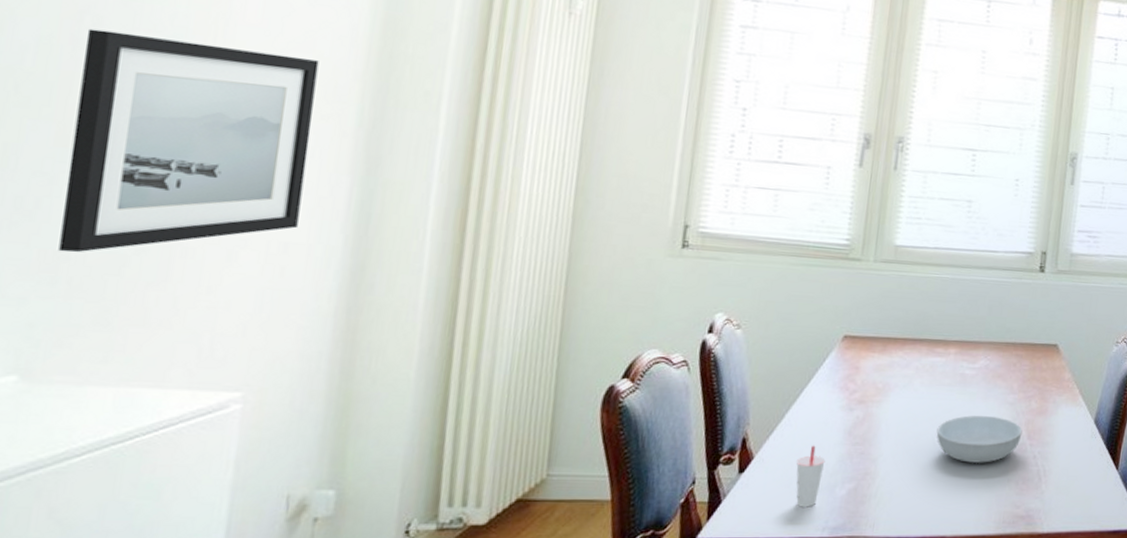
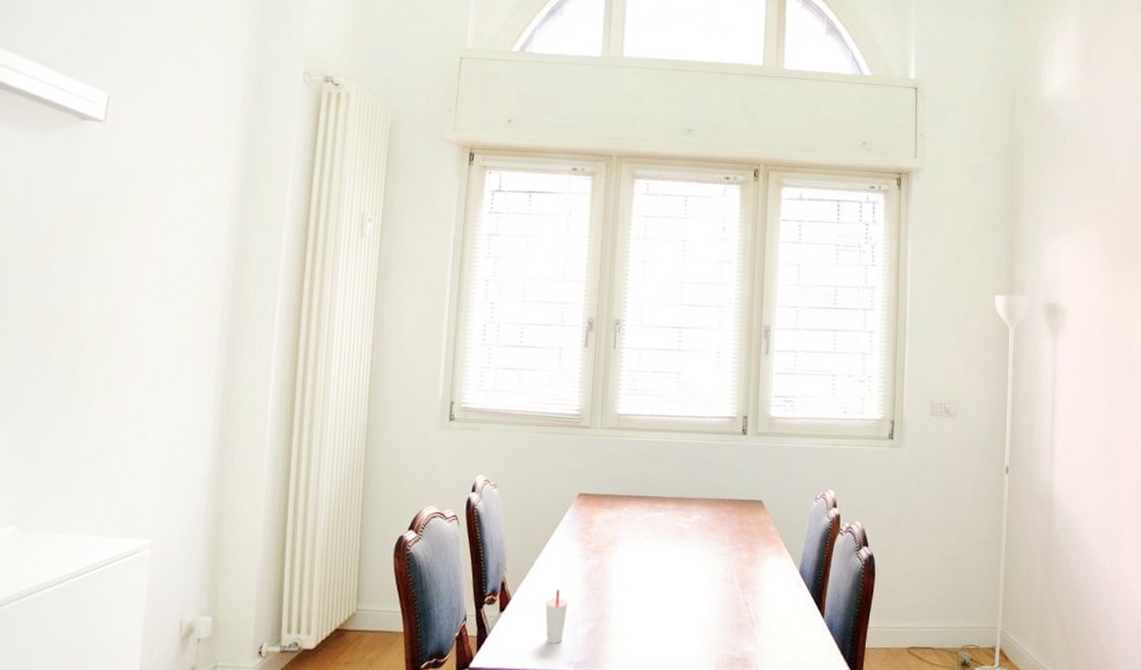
wall art: present [58,28,319,253] -> none [38,272,195,436]
serving bowl: present [936,415,1023,463] -> none [660,565,735,609]

